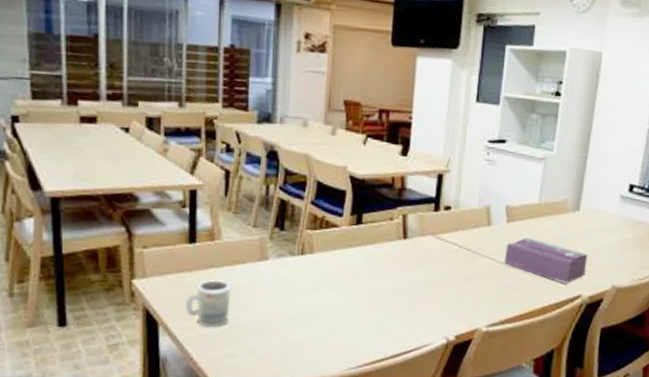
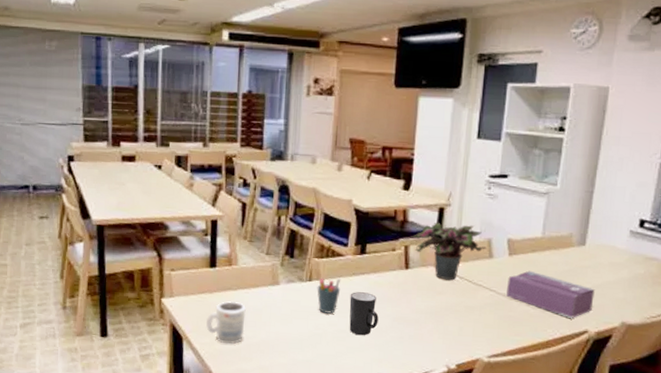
pen holder: none [310,251,336,289] -> present [317,278,341,314]
mug: none [345,265,376,311] -> present [349,292,379,336]
potted plant: none [405,189,485,250] -> present [407,222,487,281]

